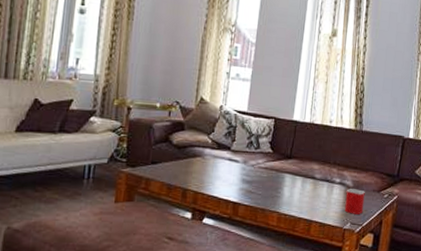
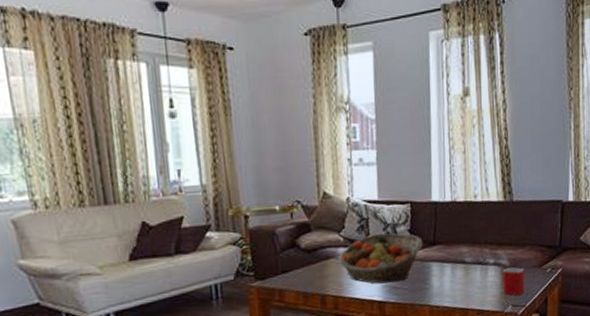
fruit basket: none [204,141,281,187] -> present [338,233,423,284]

